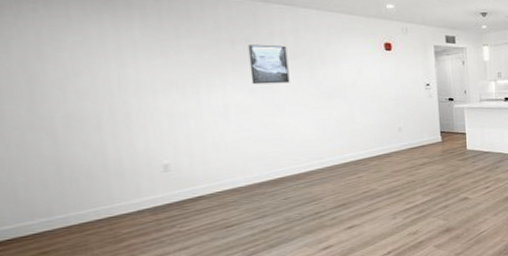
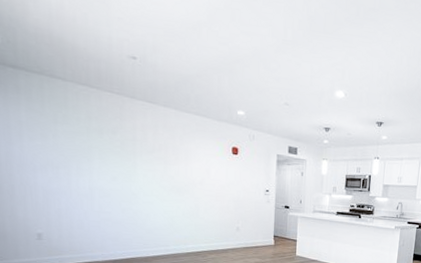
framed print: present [247,44,290,85] -> none [113,136,146,175]

